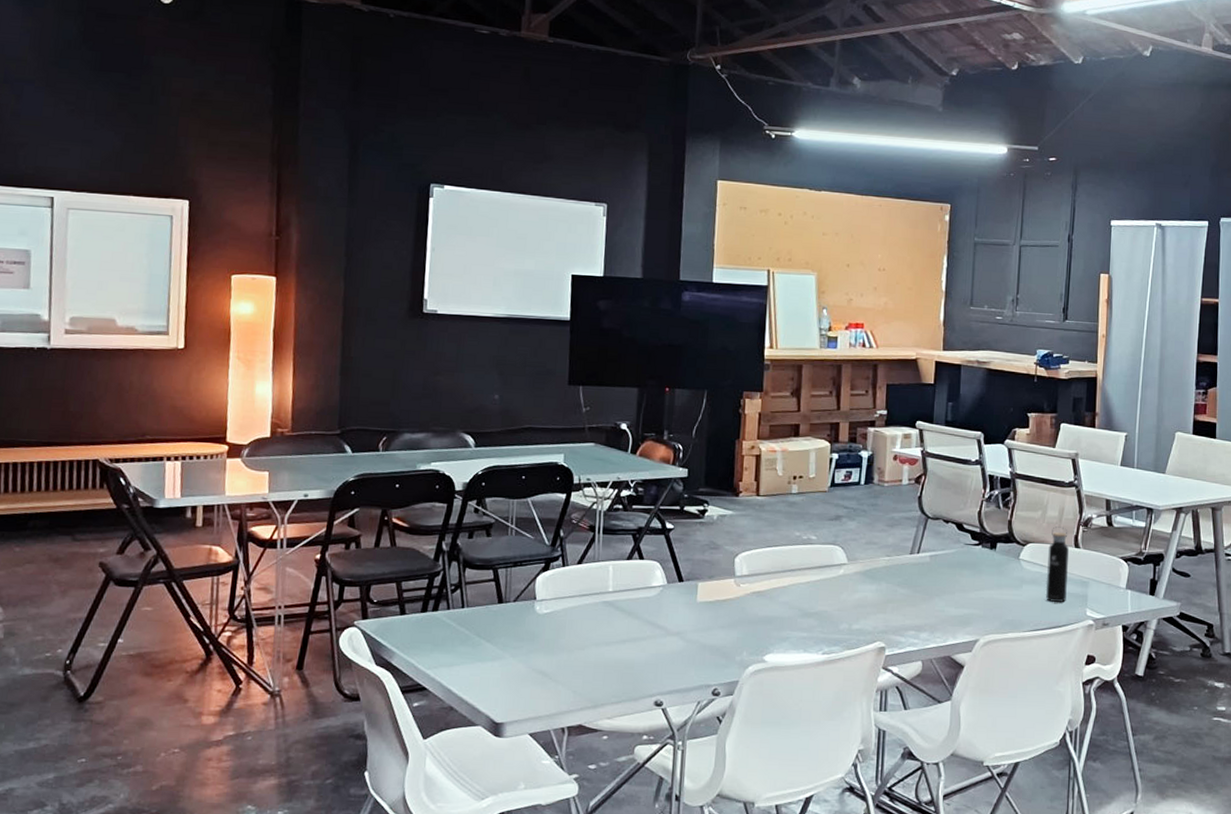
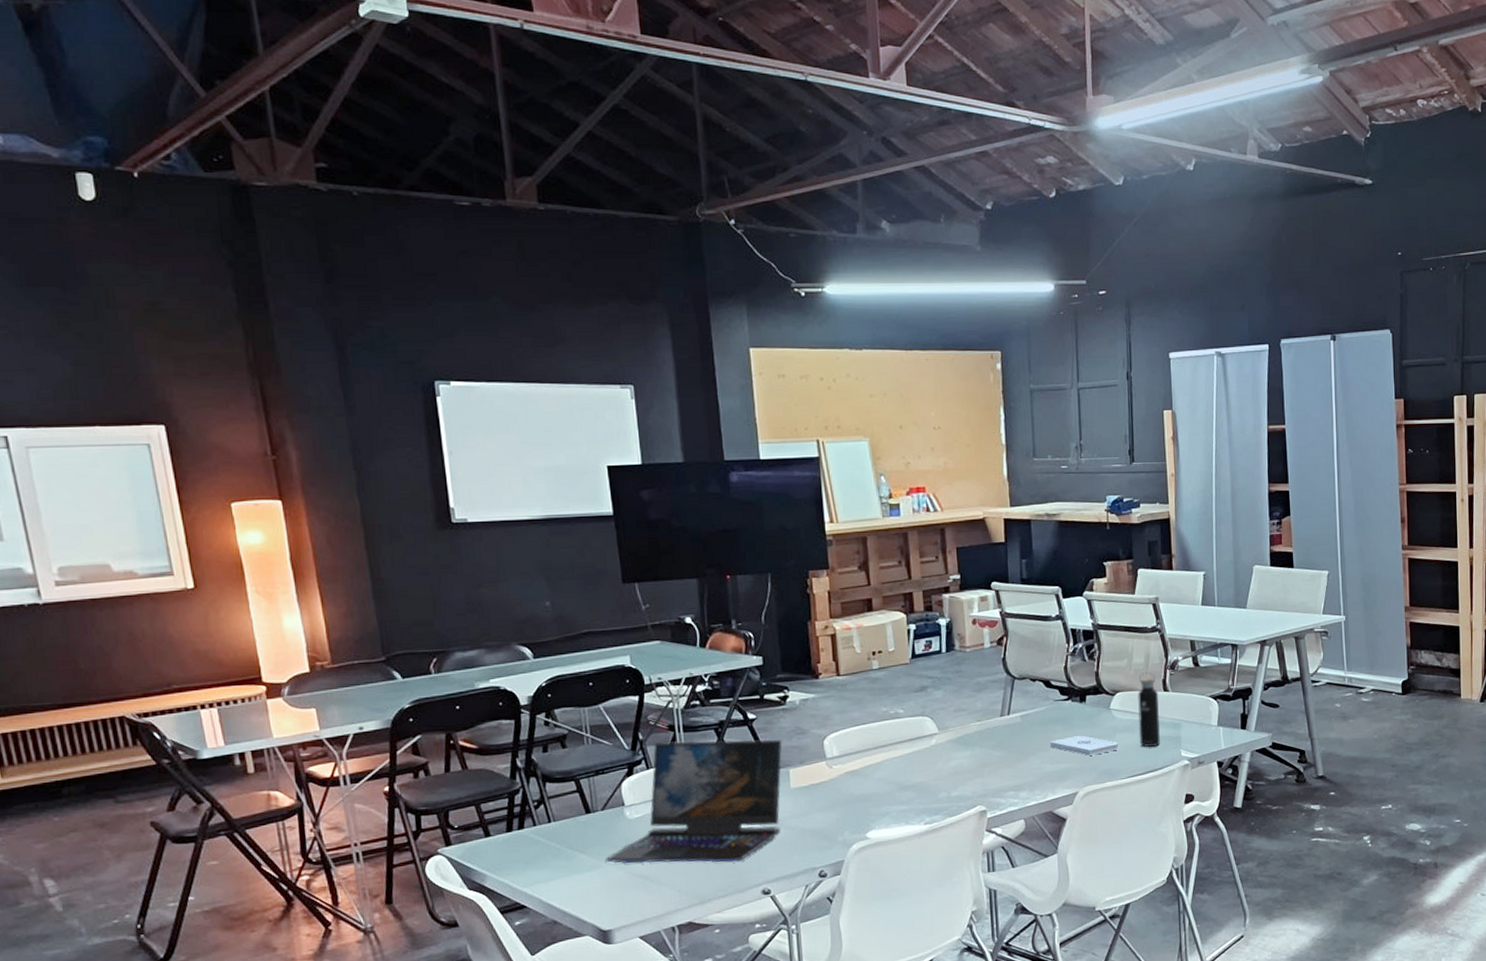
laptop: none [509,540,695,669] -> present [605,739,782,864]
notepad: none [955,582,1025,604] -> present [1049,735,1119,756]

